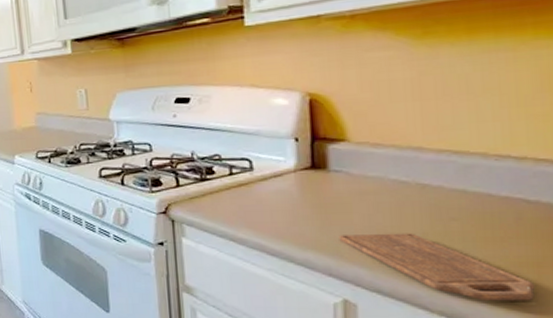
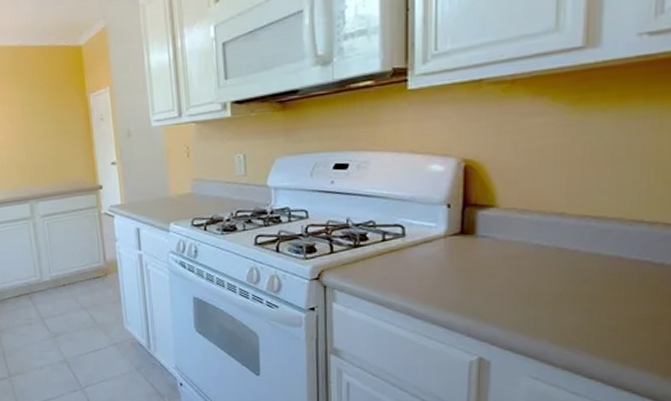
cutting board: present [339,233,536,301] -> none [480,294,650,355]

